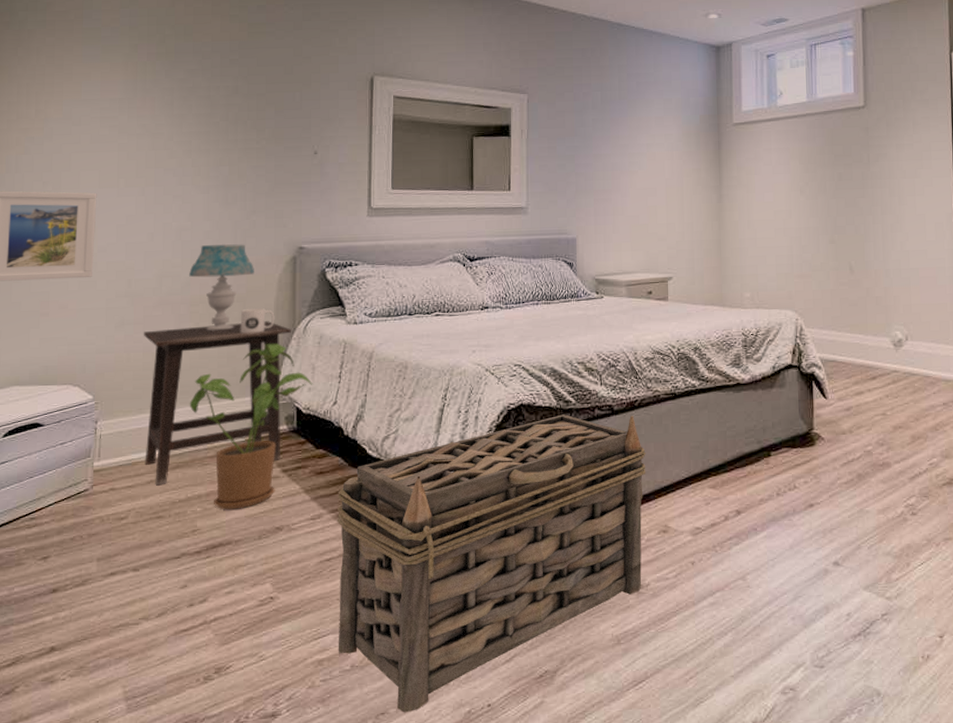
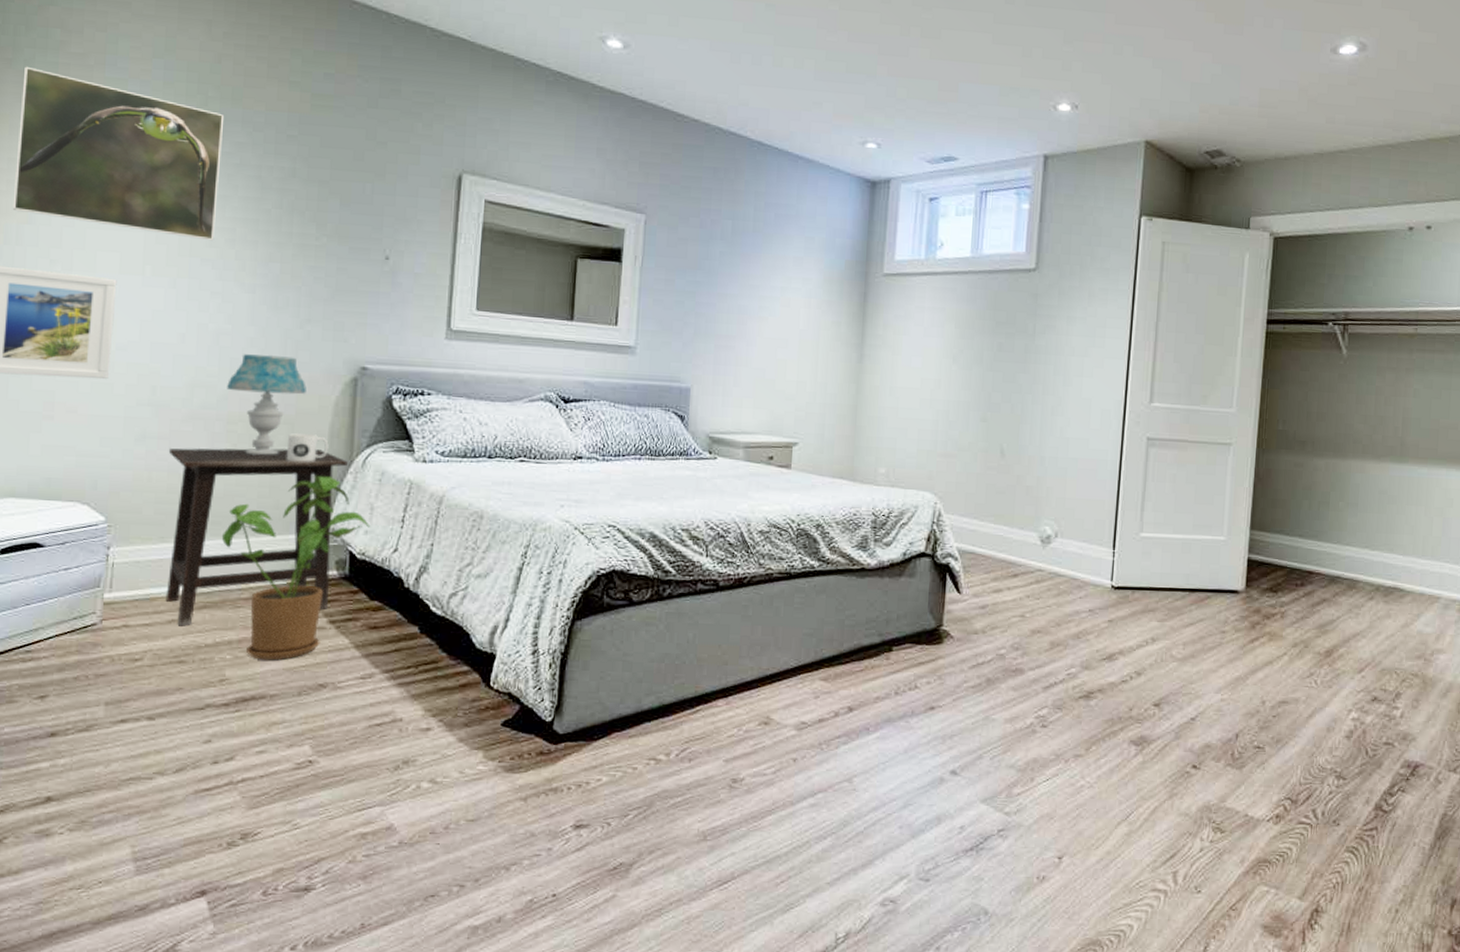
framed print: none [12,26,179,153] -> present [12,66,225,241]
basket: present [336,414,646,713] -> none [384,585,752,897]

